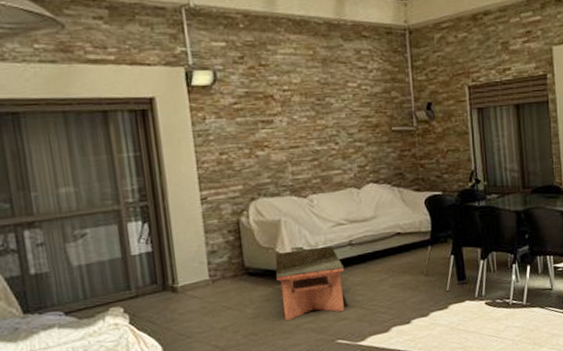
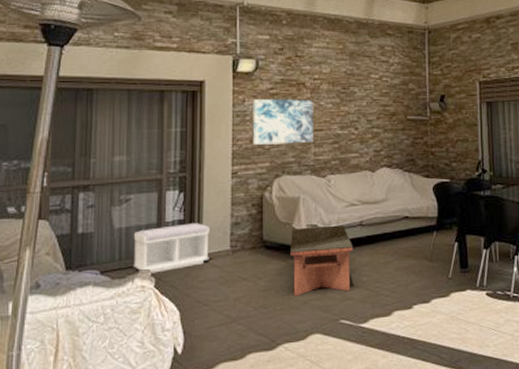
bench: none [96,254,187,310] -> present [132,223,210,273]
wall art: none [214,113,290,167] -> present [252,99,313,145]

